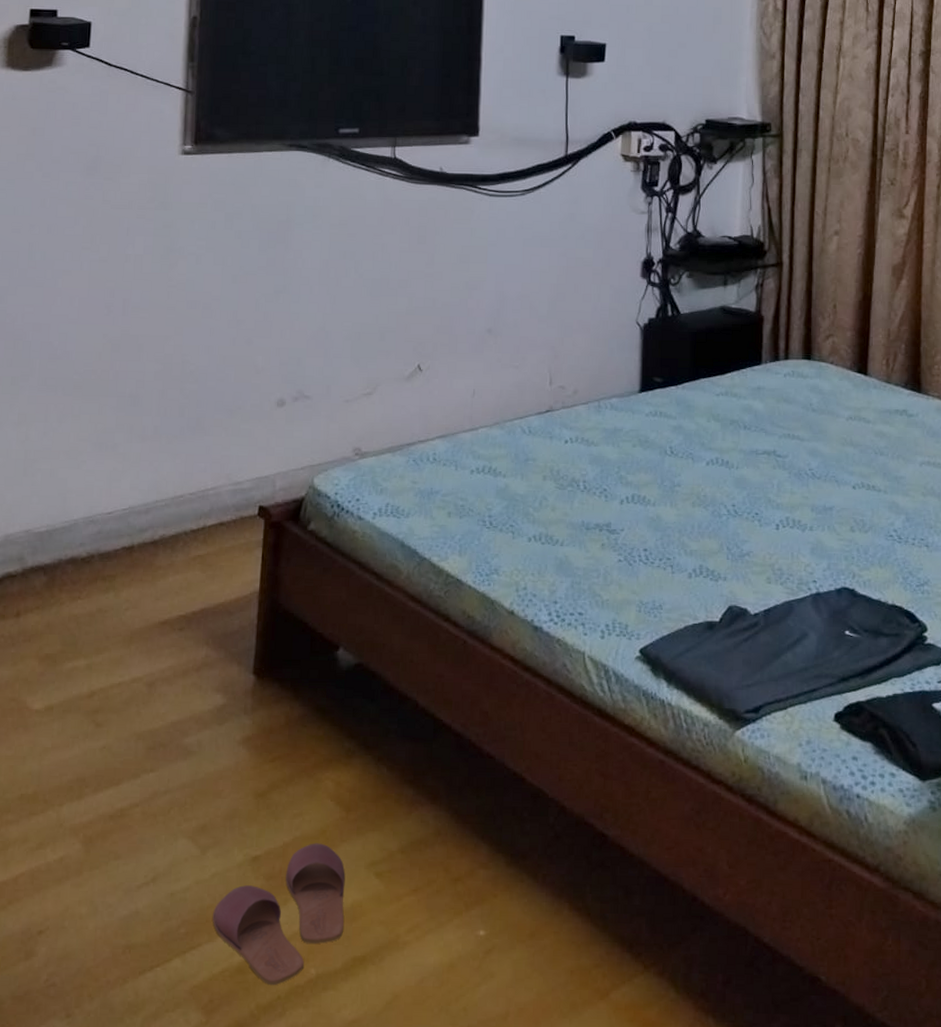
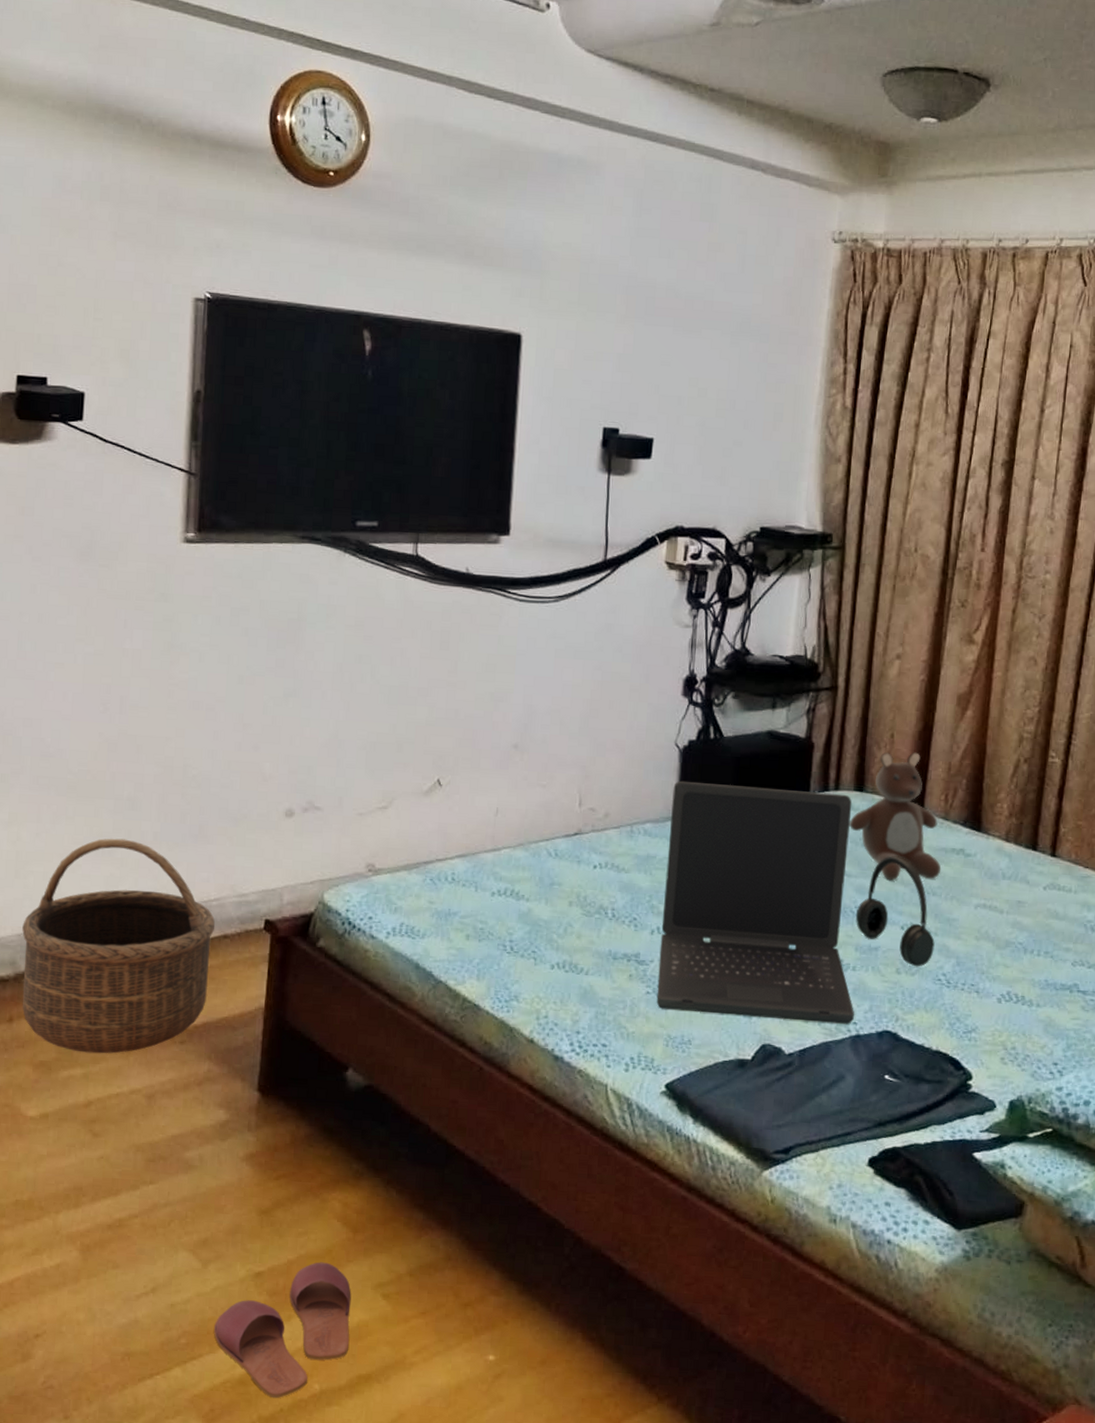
basket: none [29,434,212,644] -> present [22,838,215,1054]
laptop: none [628,356,814,583] -> present [656,780,854,1024]
teddy bear: none [800,321,887,442] -> present [849,752,942,880]
headphones: none [810,419,885,525] -> present [855,856,935,967]

